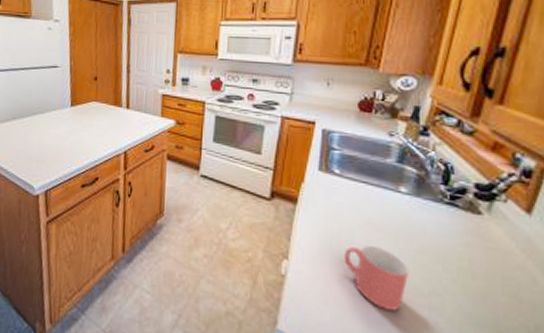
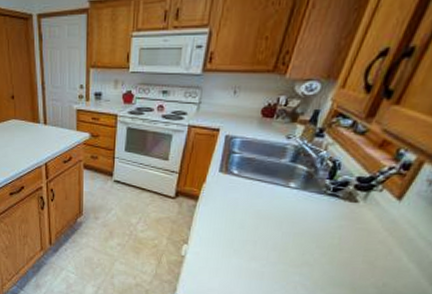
mug: present [344,244,410,311] -> none [234,230,288,278]

